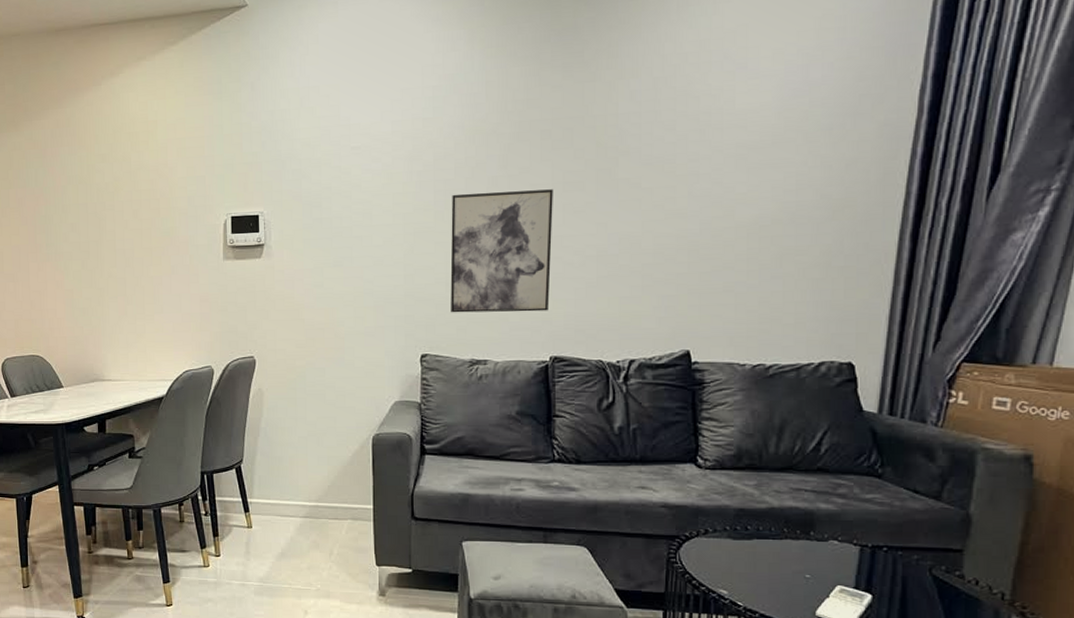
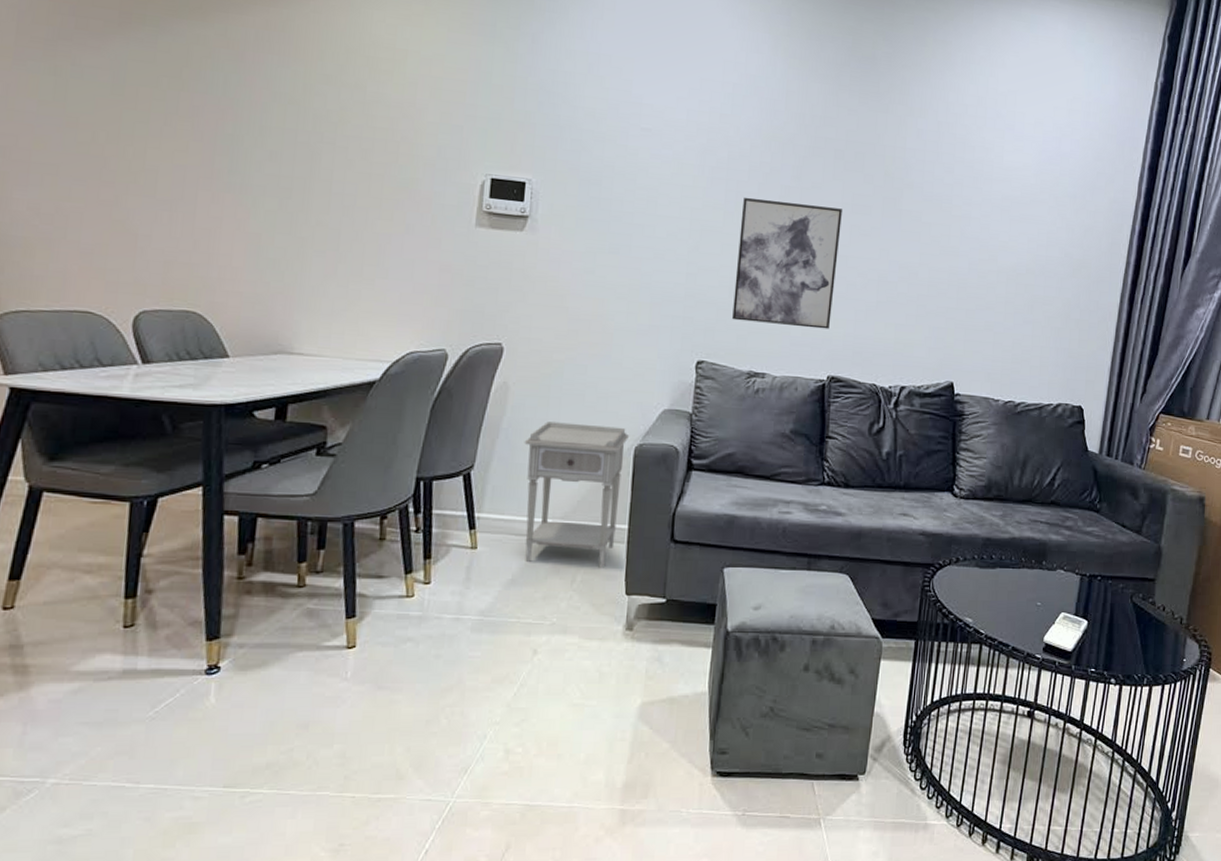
nightstand: none [280,419,367,543] -> present [524,421,630,568]

